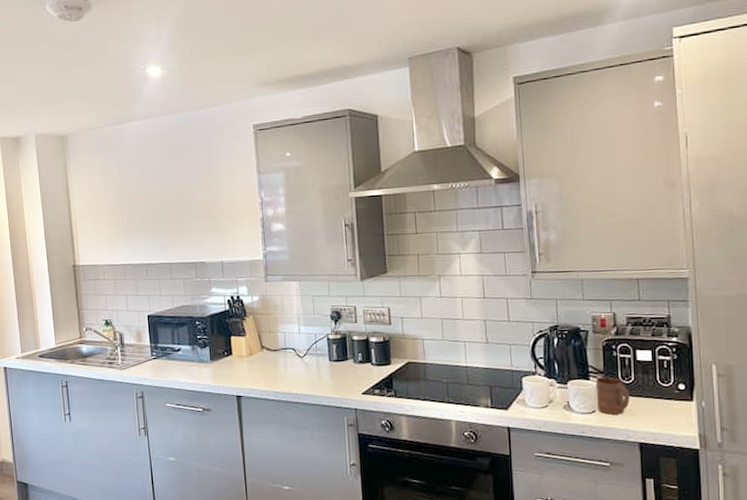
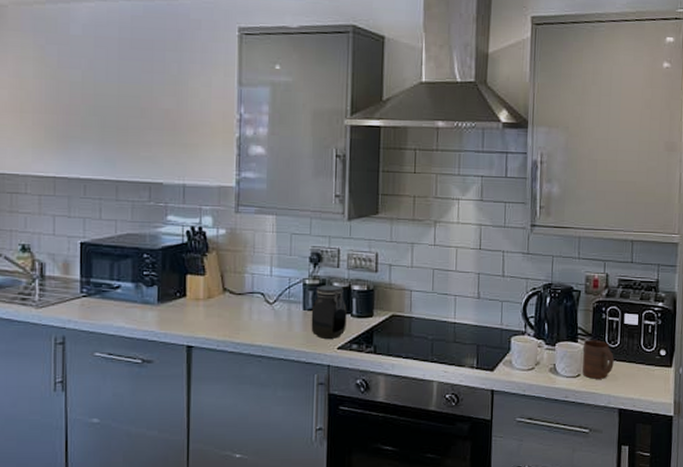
jar: none [336,338,368,386] -> present [311,285,347,339]

